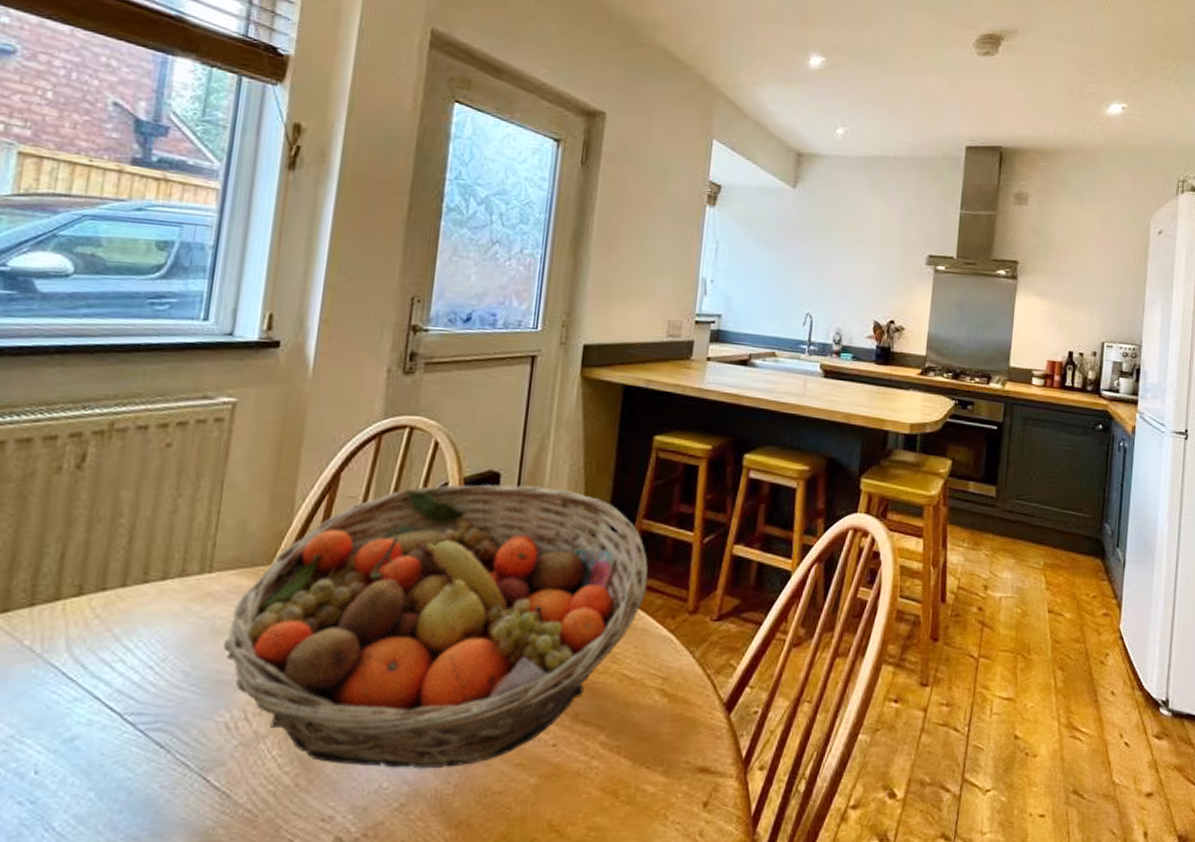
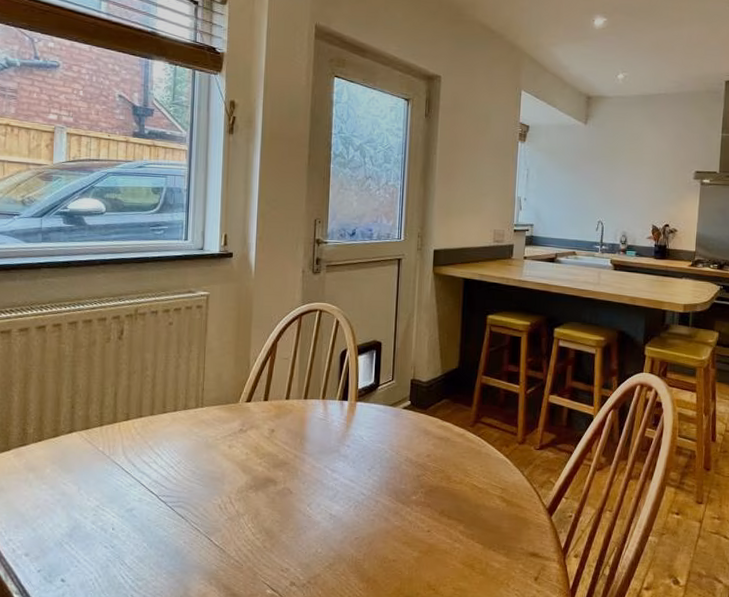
fruit basket: present [223,484,649,769] -> none [213,350,488,542]

